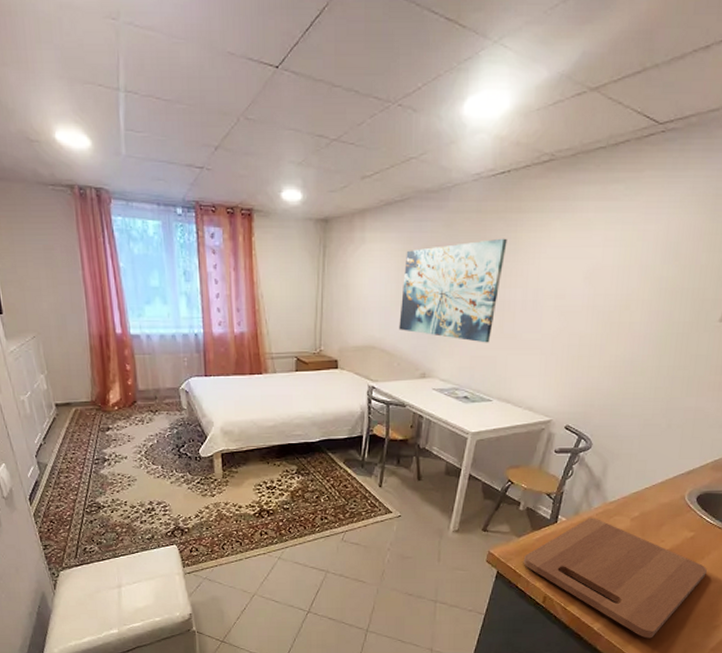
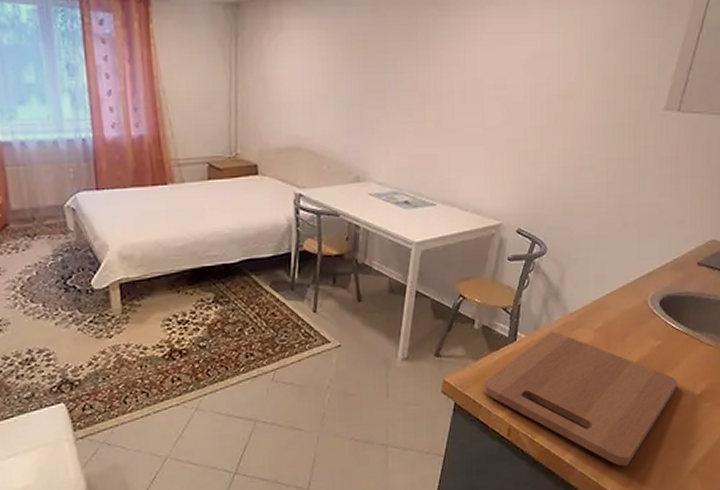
wall art: present [399,238,507,343] -> none [326,23,440,140]

